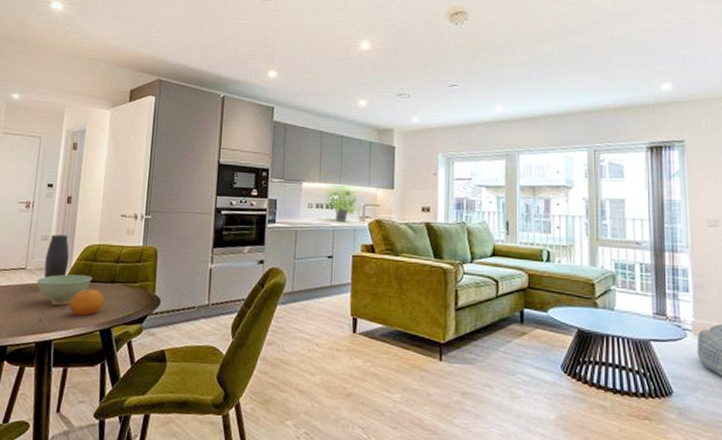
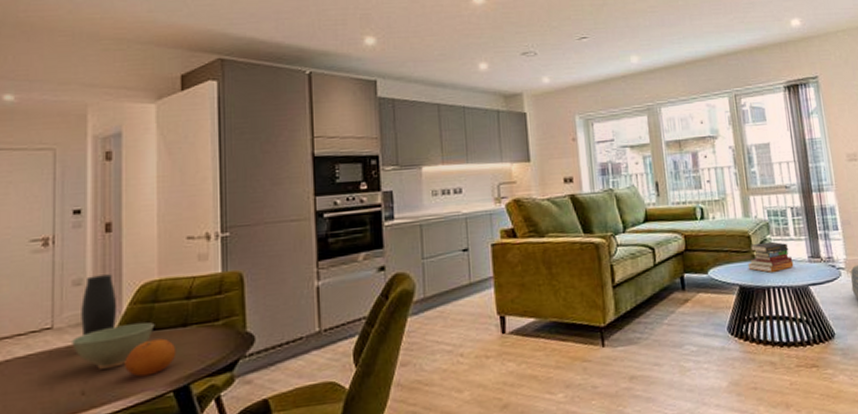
plant: present [327,190,359,222] -> none [455,169,493,208]
books: none [588,292,637,322] -> present [747,241,794,273]

